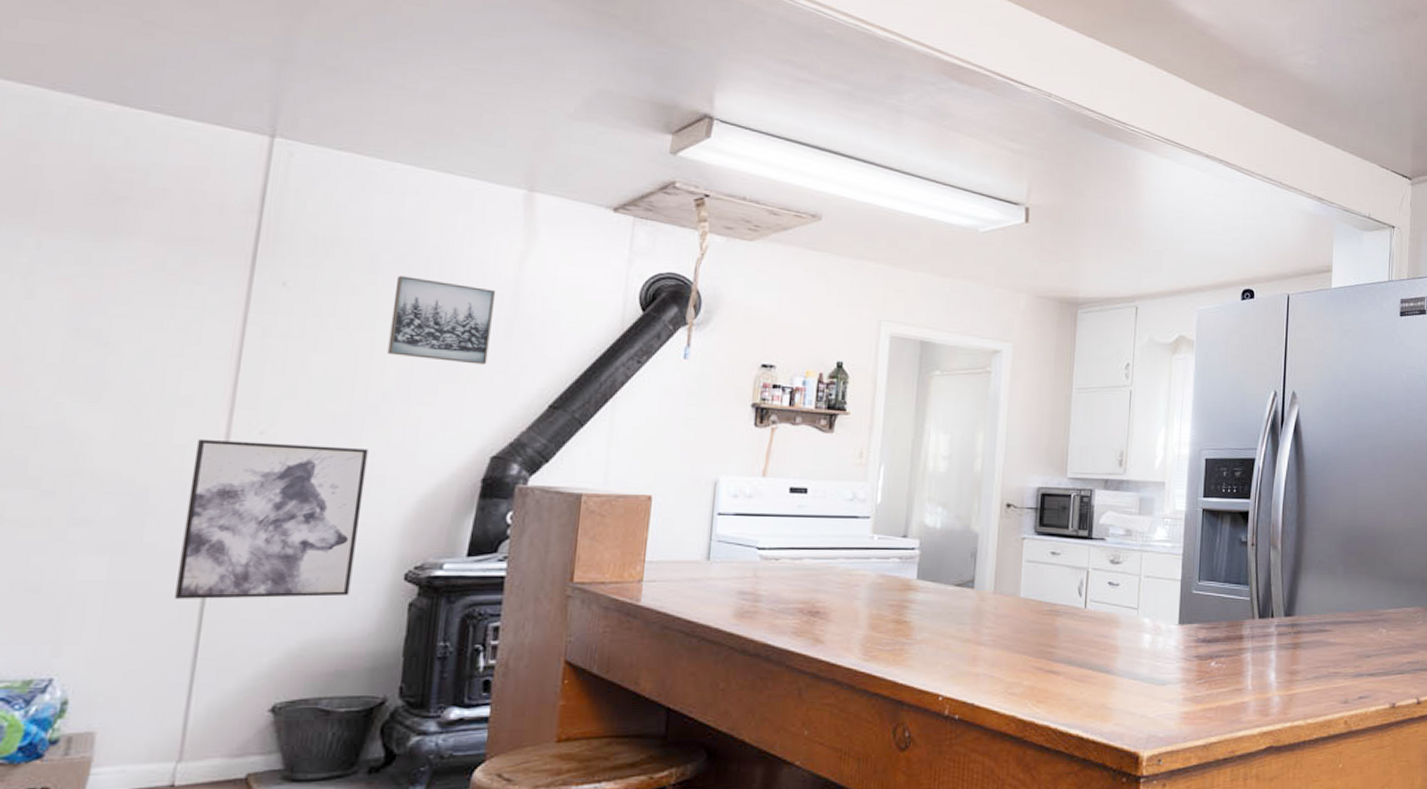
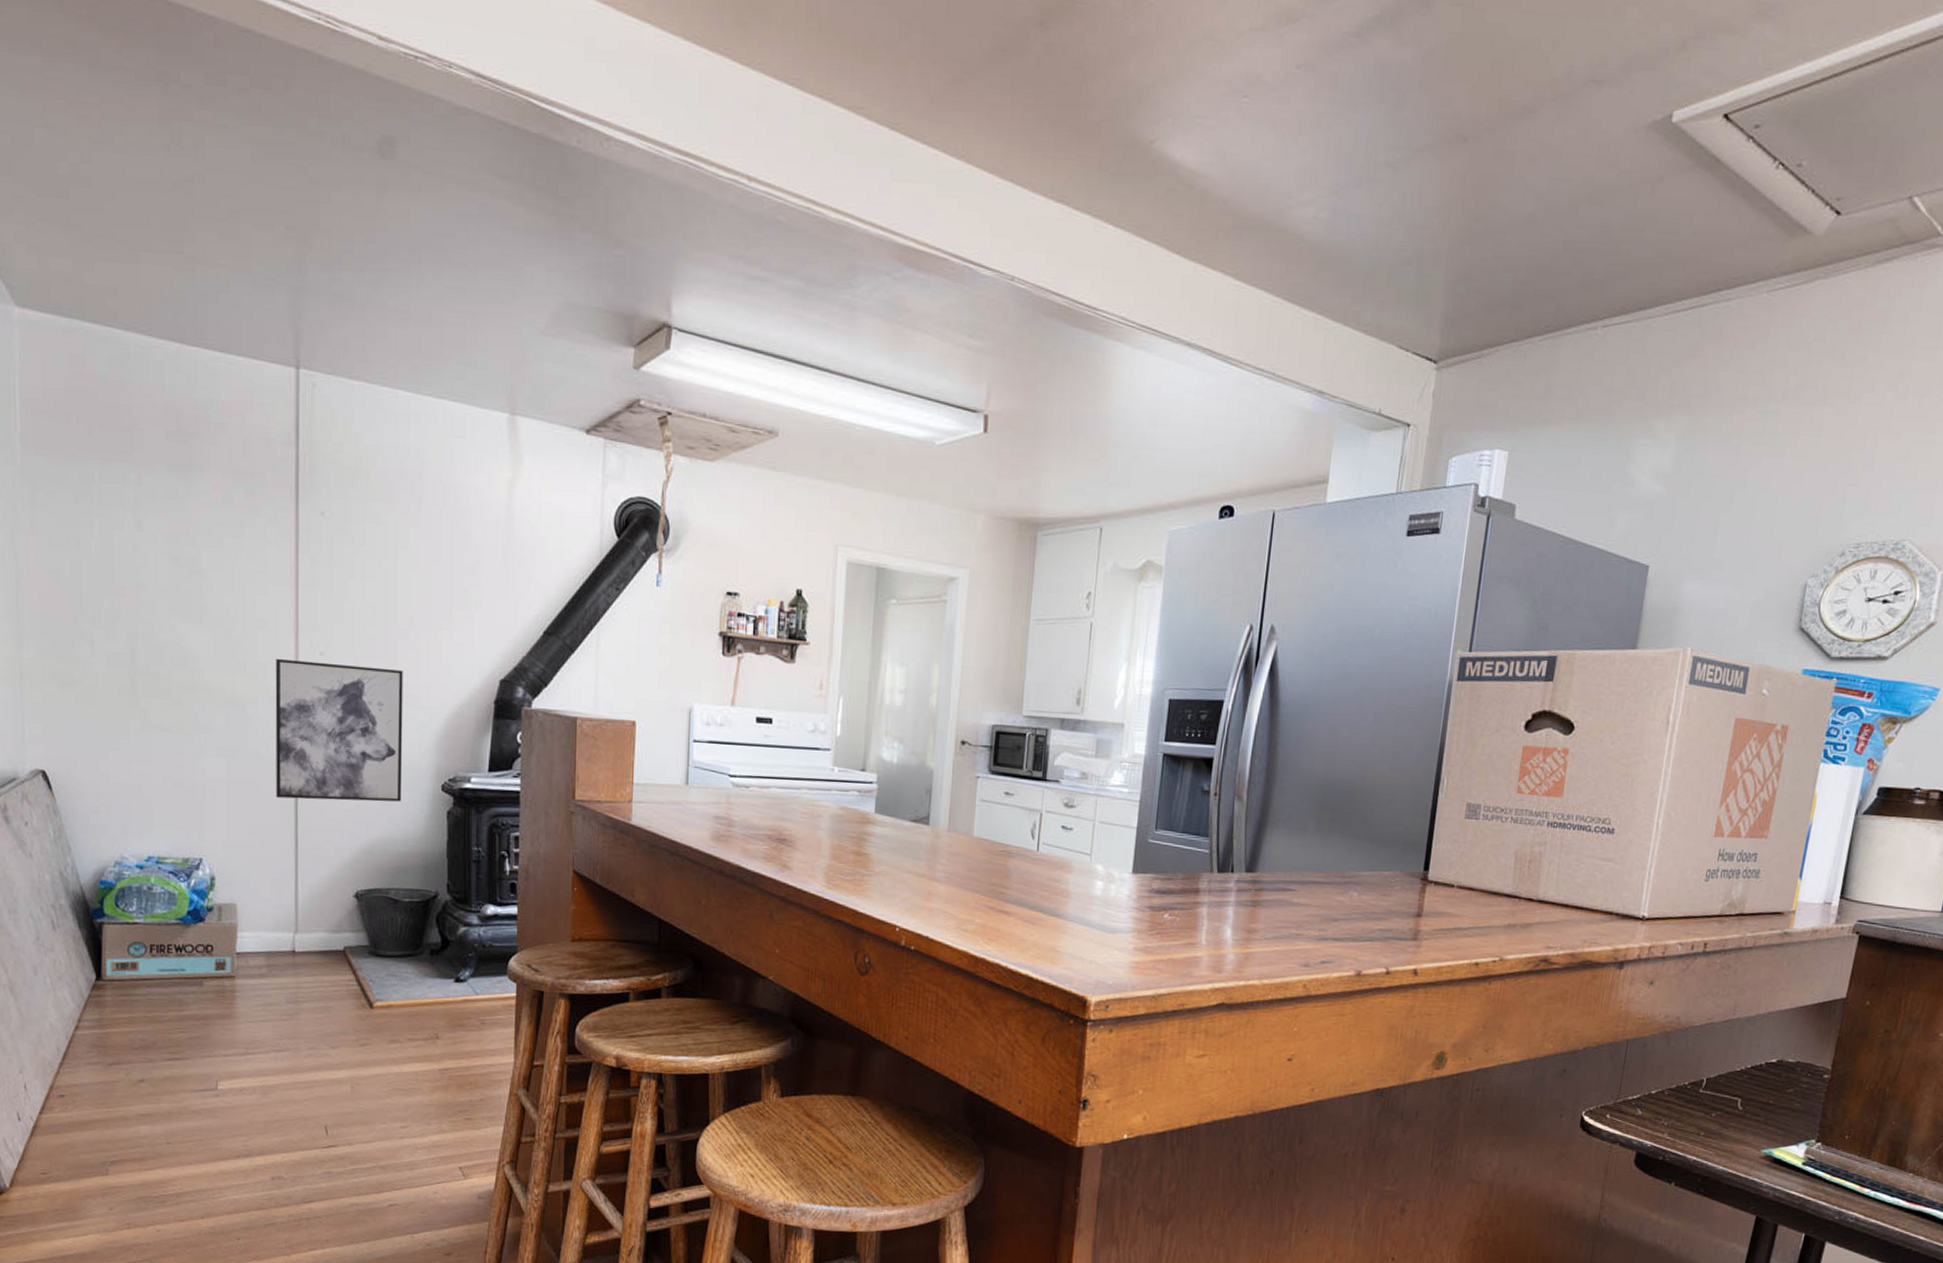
wall art: present [387,276,496,365] -> none [409,504,492,592]

